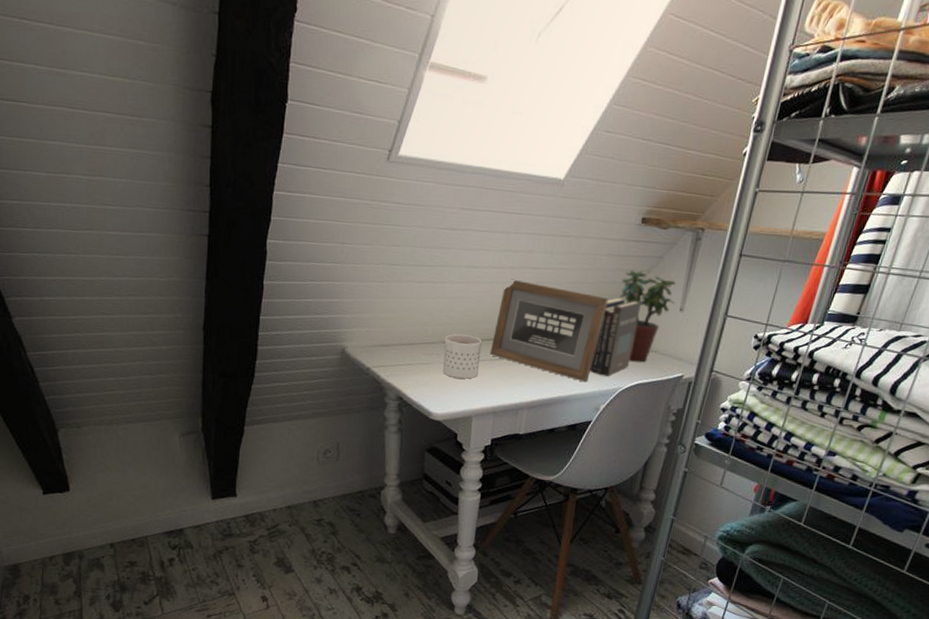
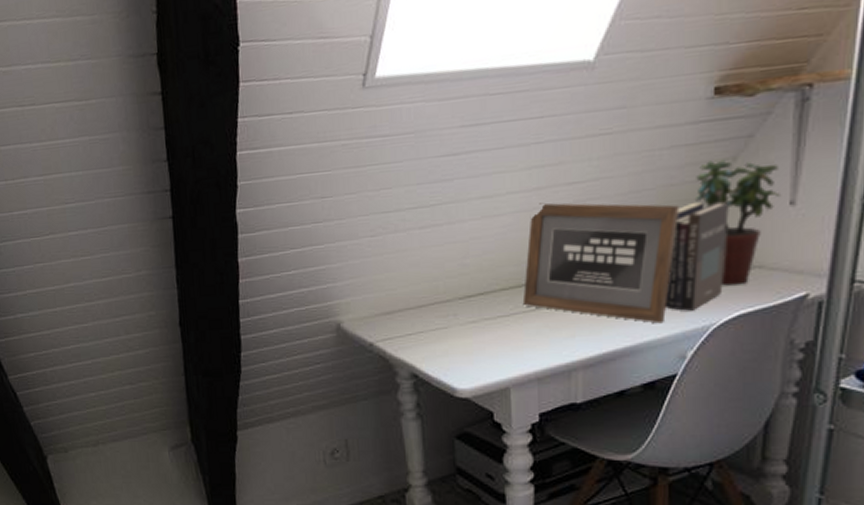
mug: present [443,333,482,379] -> none [461,283,511,341]

